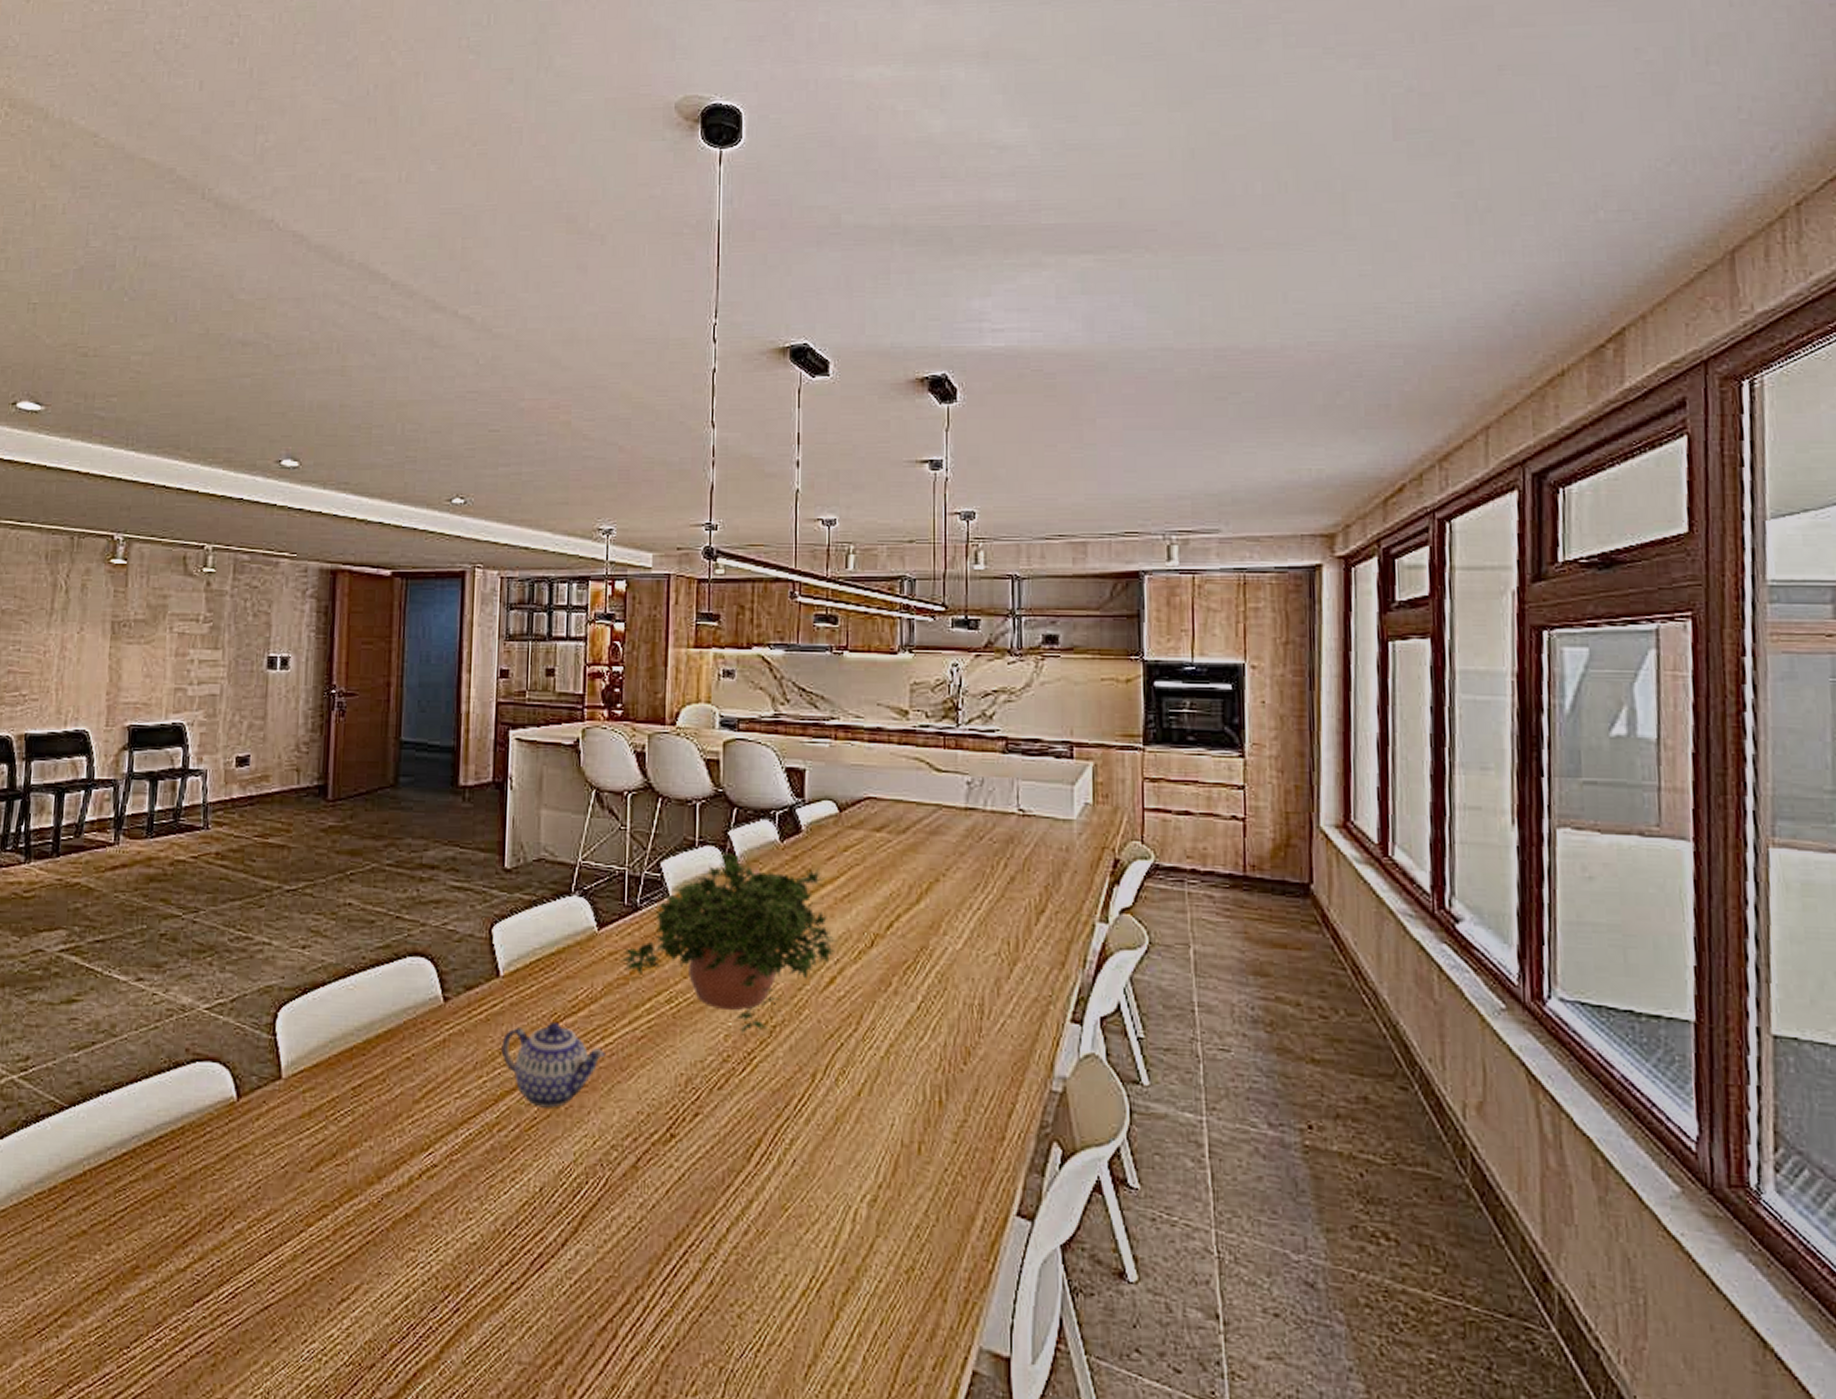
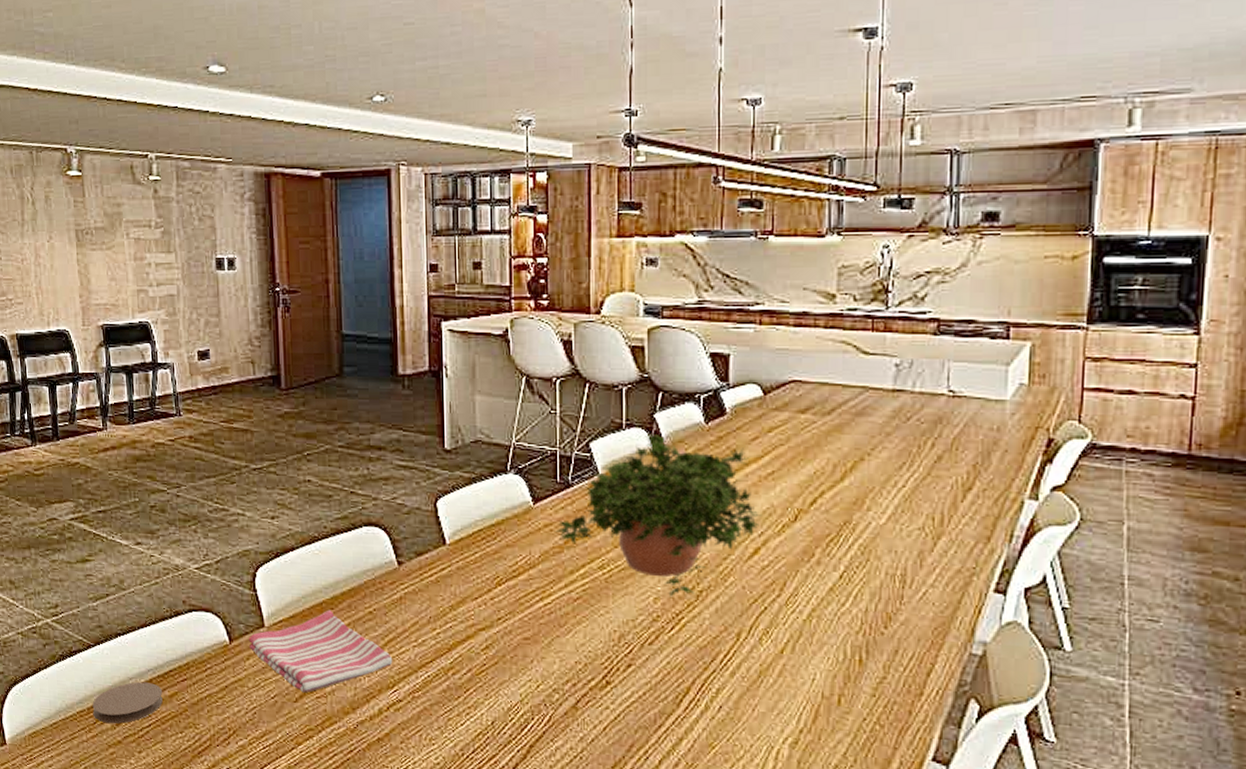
coaster: none [54,1152,147,1209] -> present [92,681,163,724]
dish towel: none [260,1056,430,1160] -> present [248,609,393,693]
teapot: present [501,1021,605,1108] -> none [451,583,545,657]

